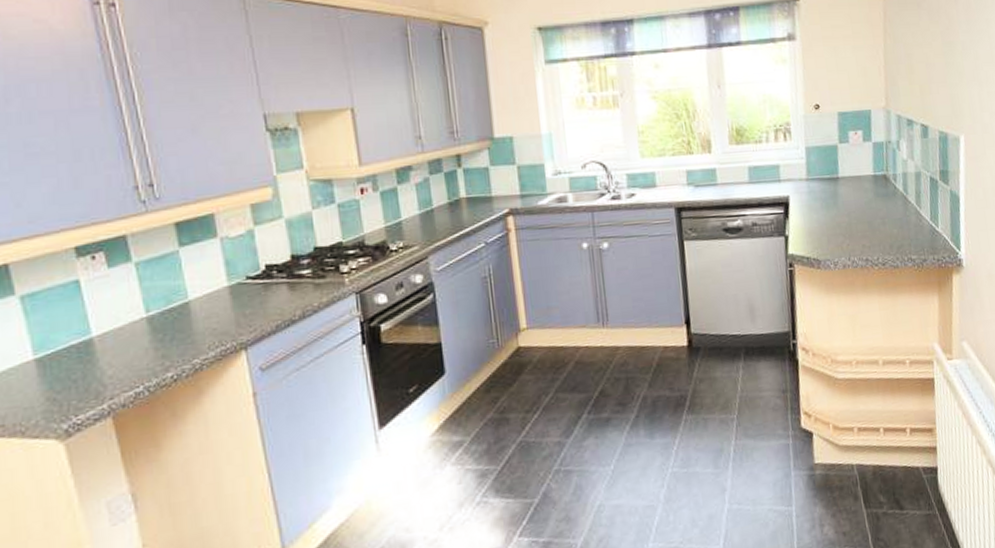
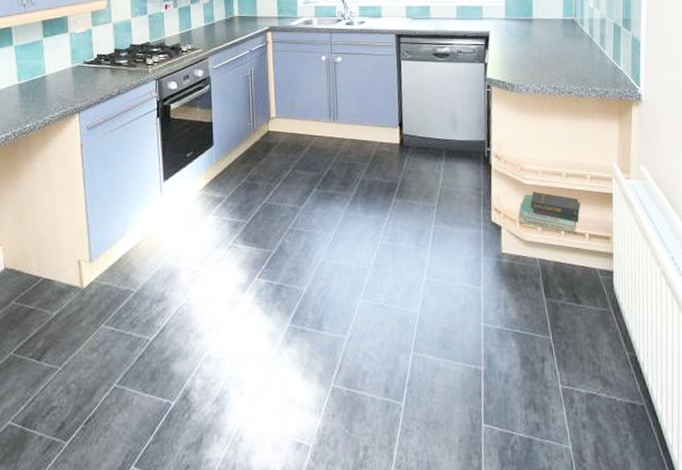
books: none [831,386,901,430] -> present [518,191,581,233]

